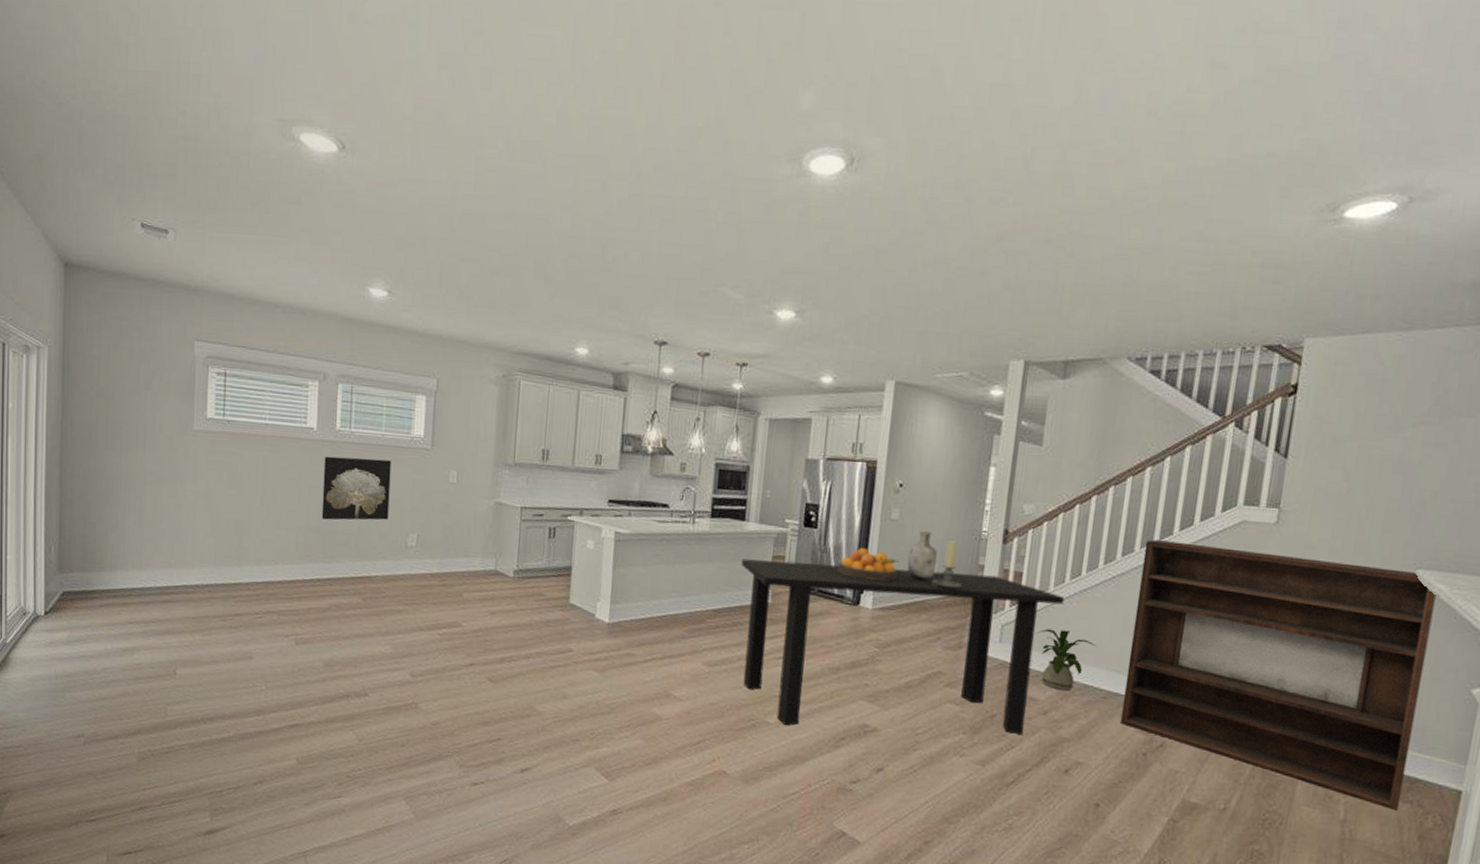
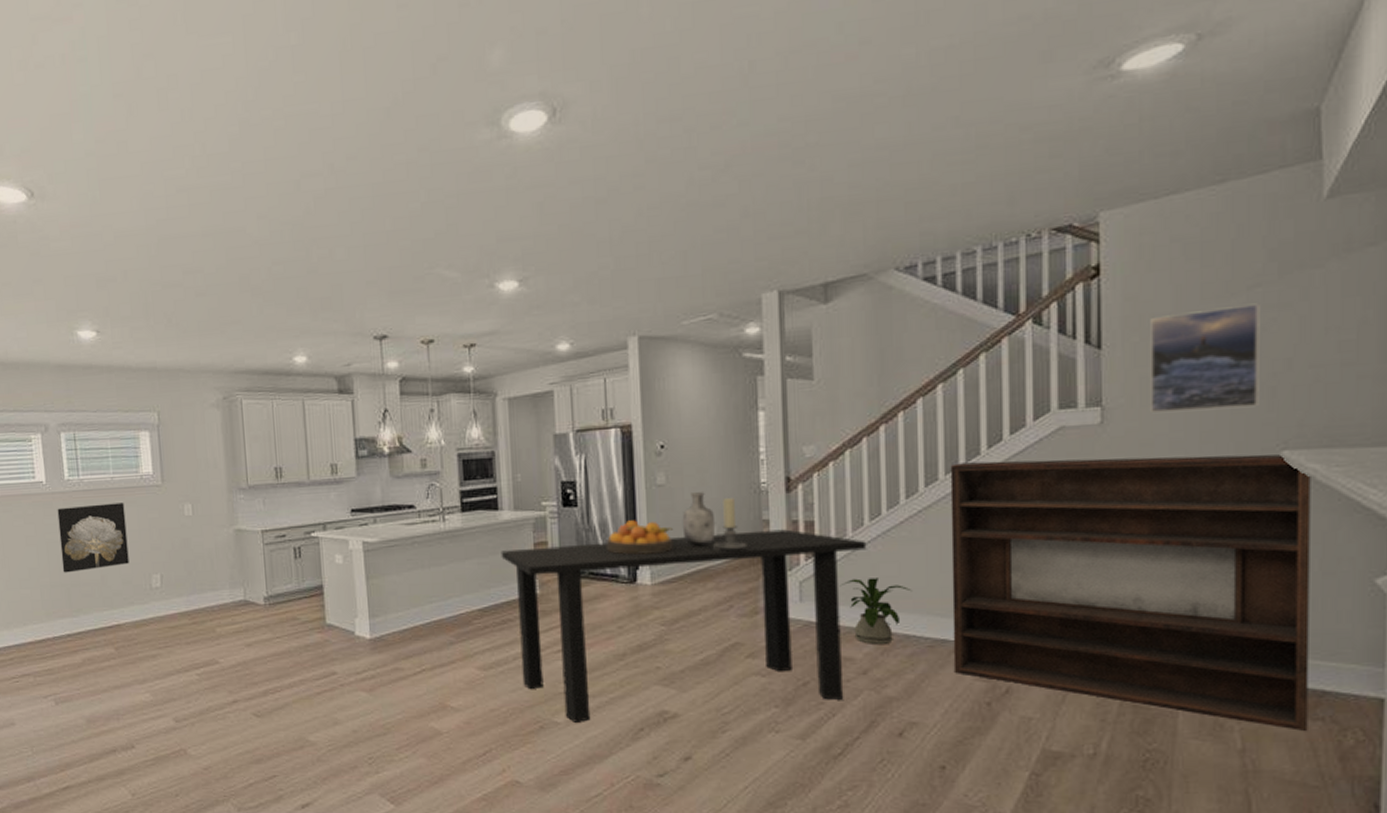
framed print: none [1318,437,1421,529] -> present [1150,303,1260,412]

